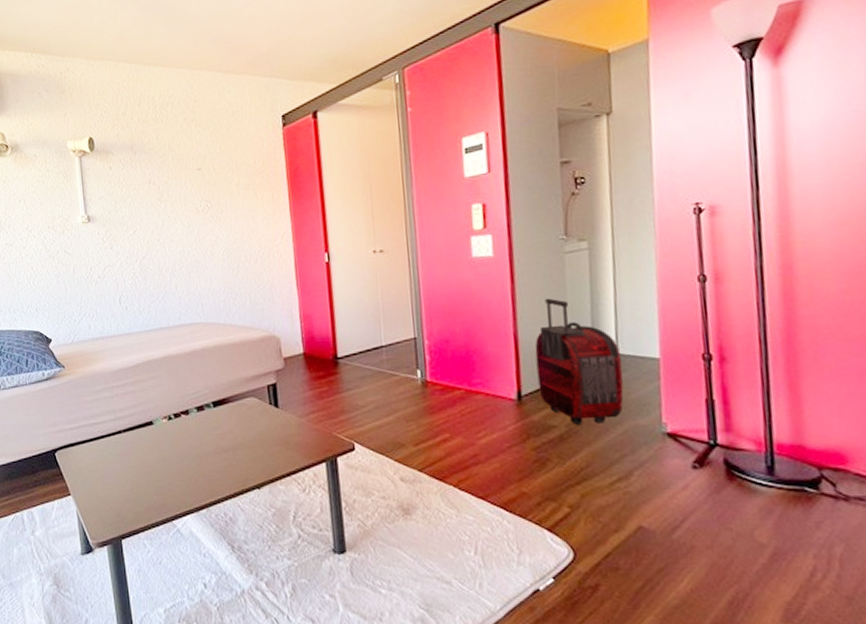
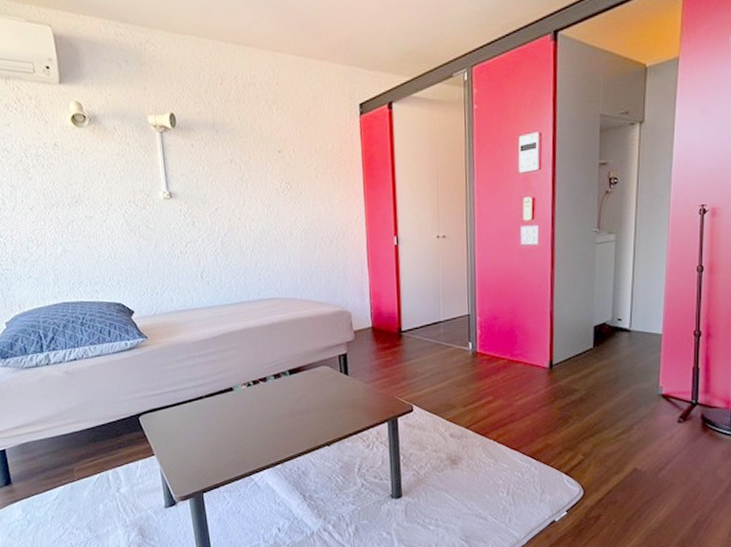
suitcase: present [535,298,624,425] -> none [566,282,633,388]

